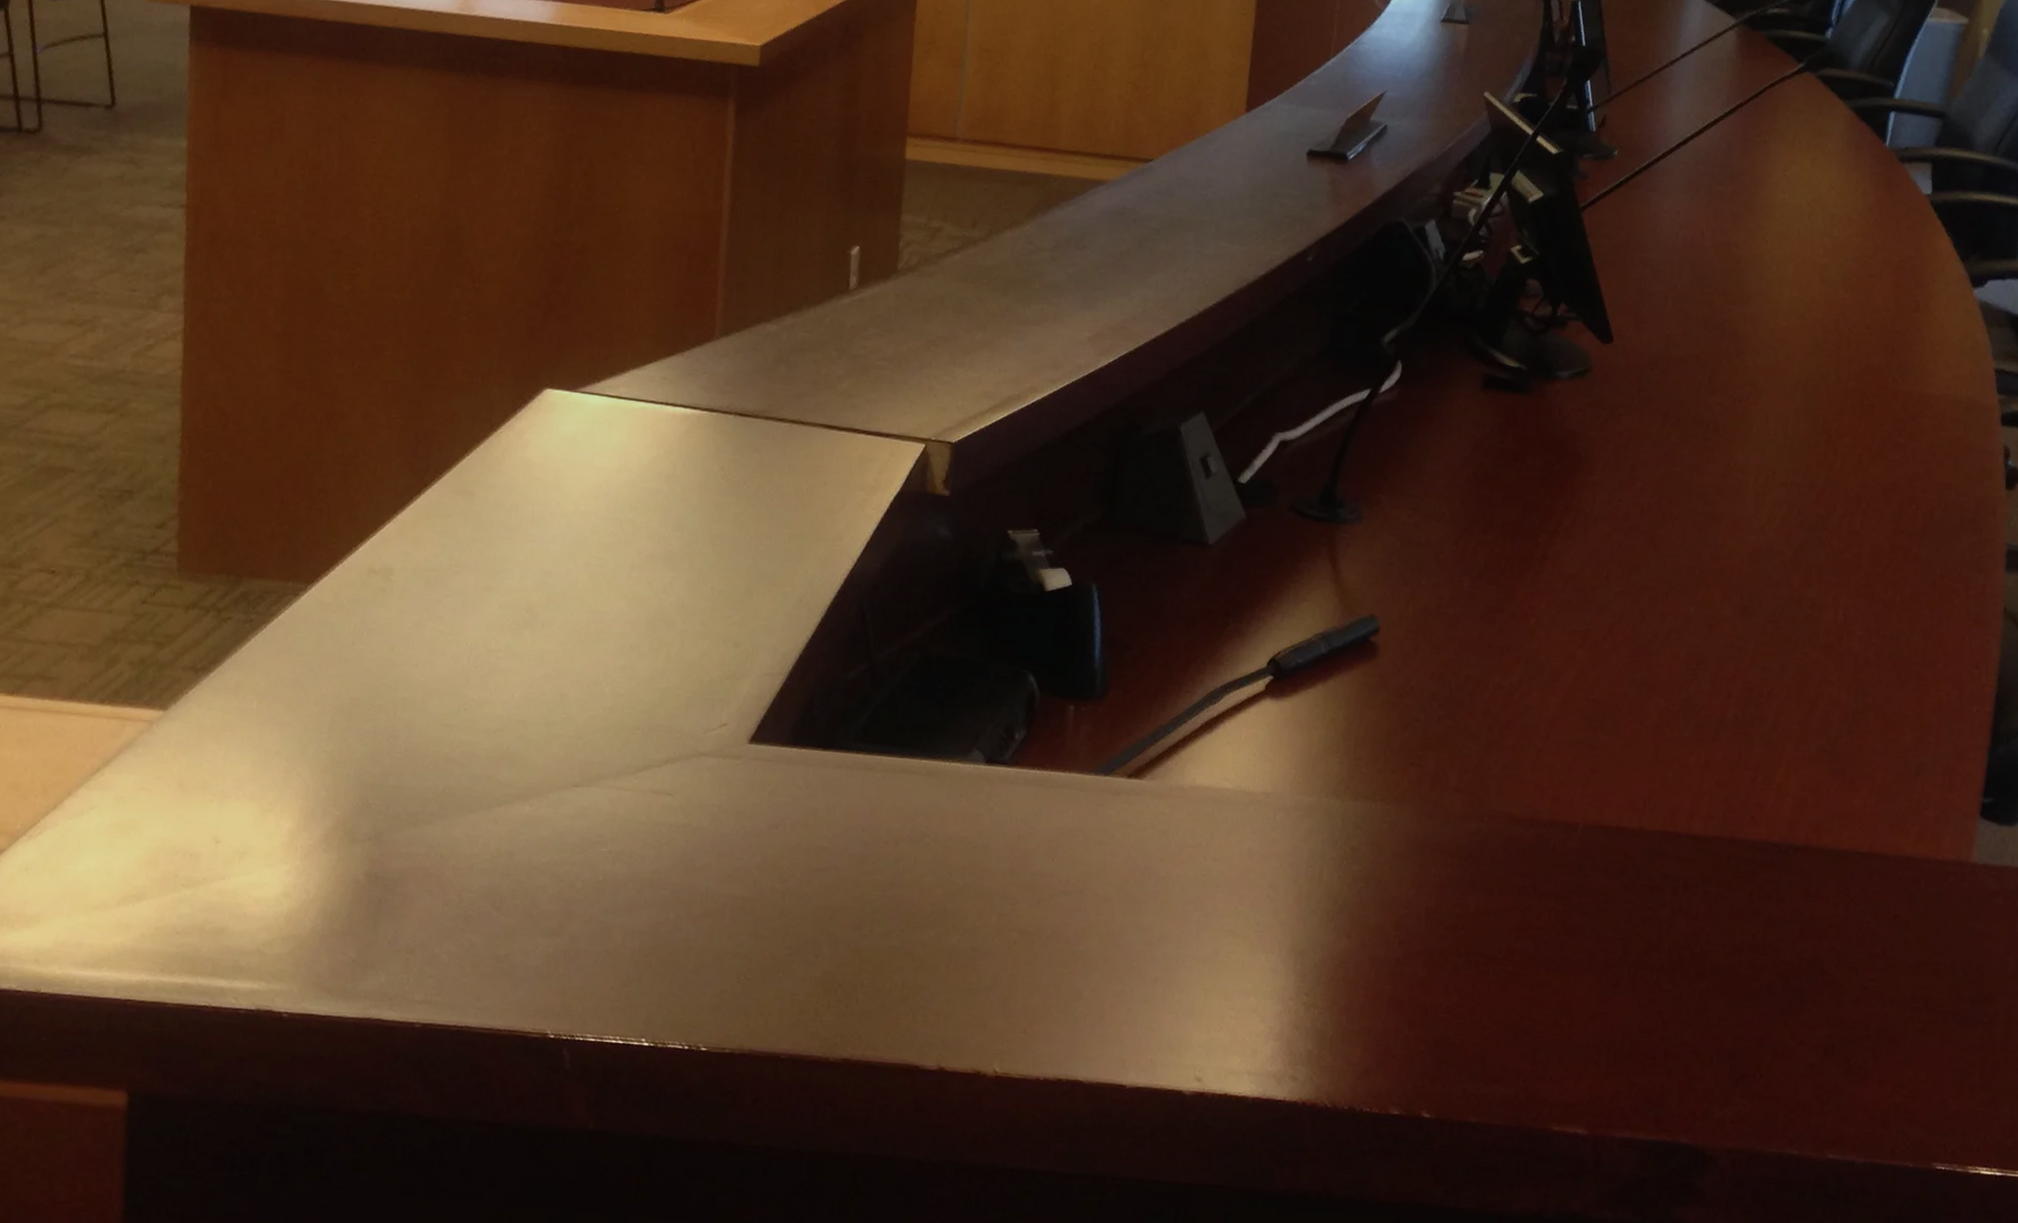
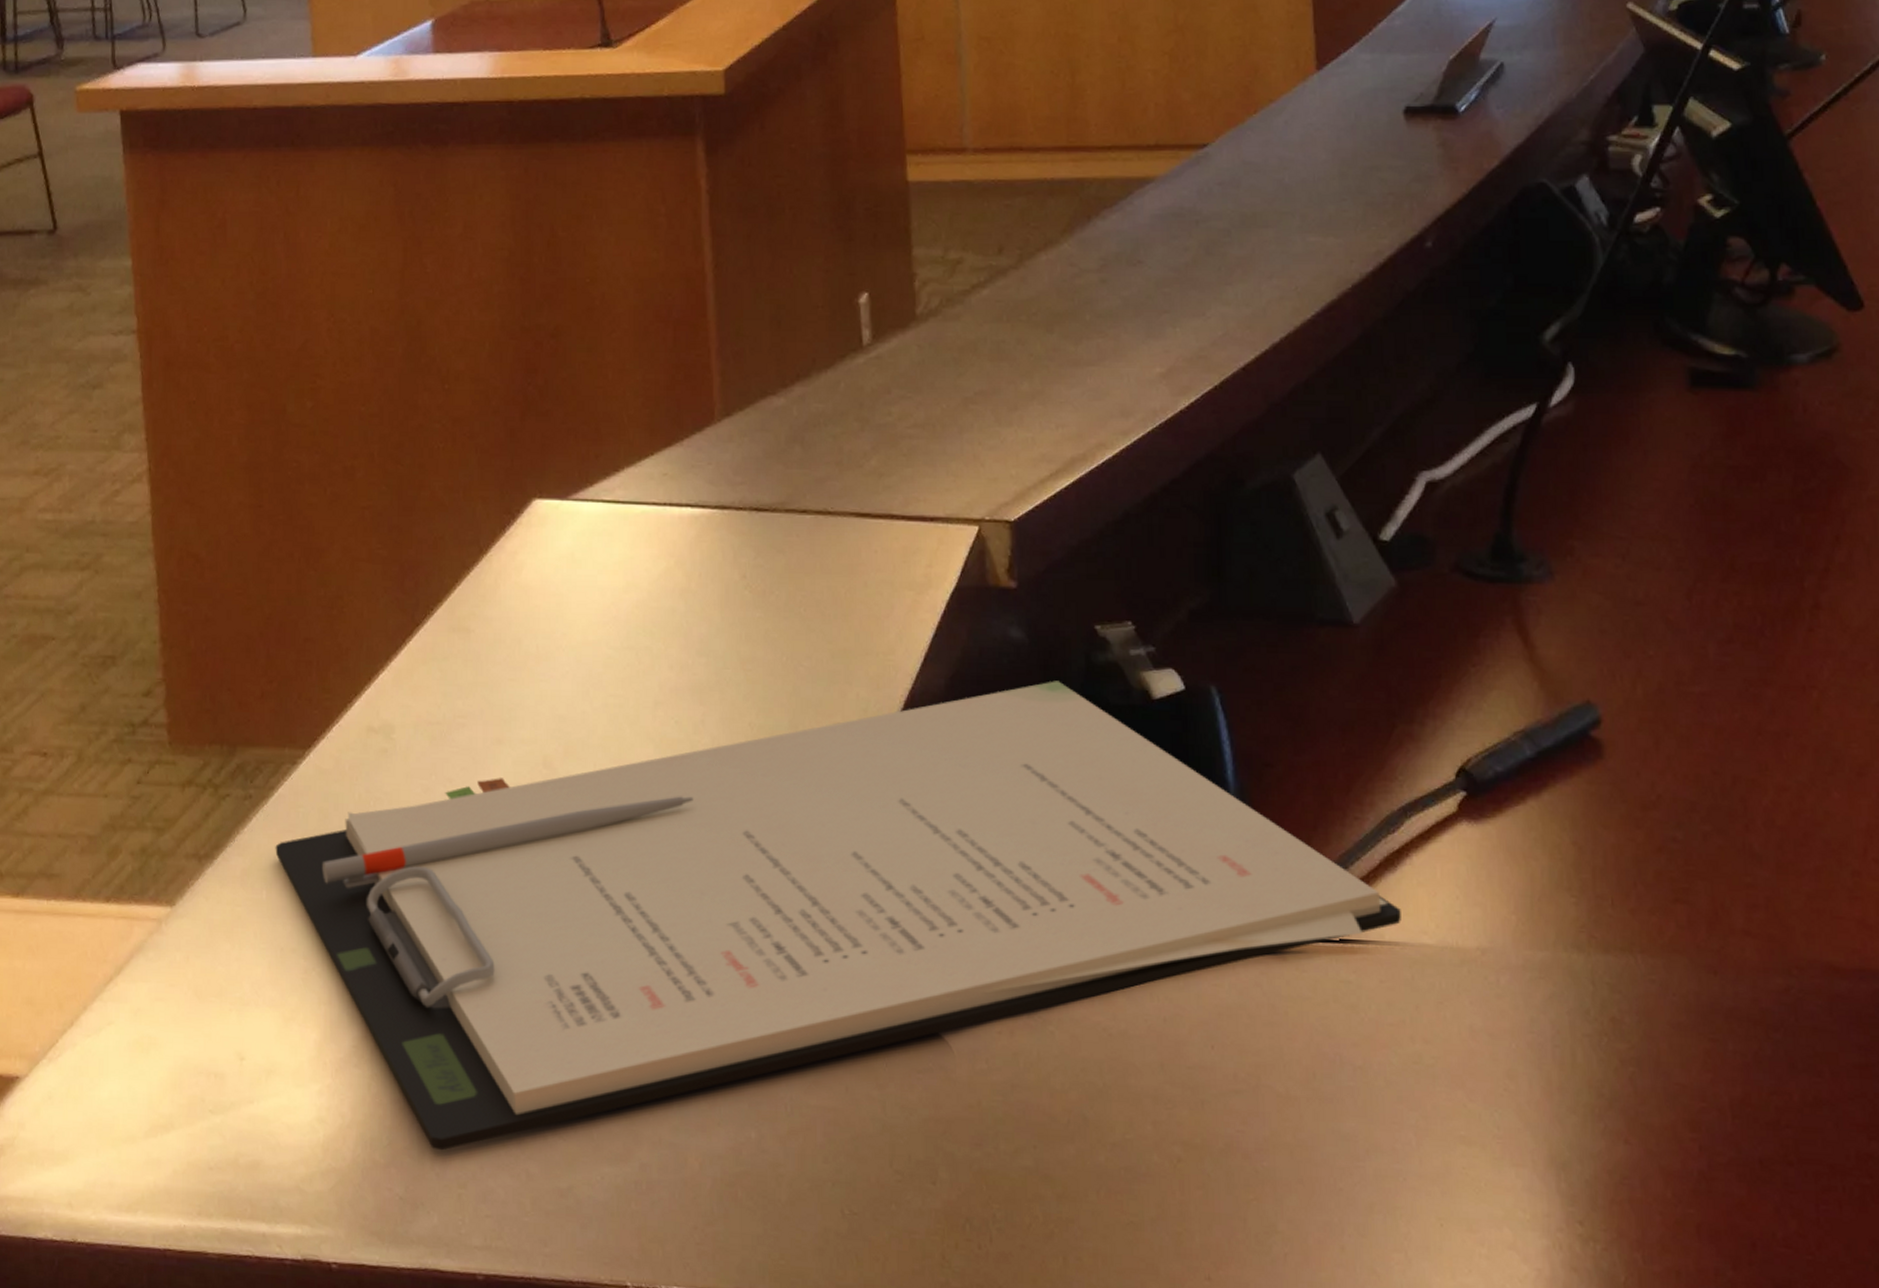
clipboard: none [269,571,1211,923] -> present [275,681,1401,1151]

